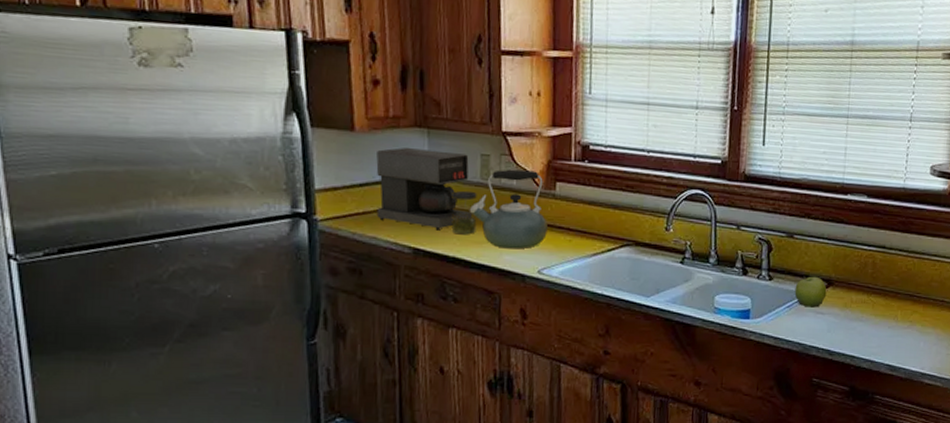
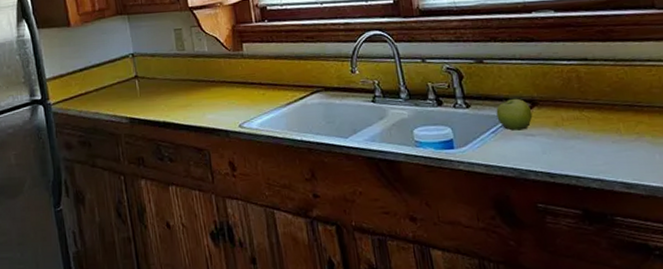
coffee maker: present [376,147,472,231] -> none [90,31,174,100]
jar: present [450,190,477,234] -> none [154,62,180,101]
kettle: present [469,169,548,250] -> none [171,36,242,109]

